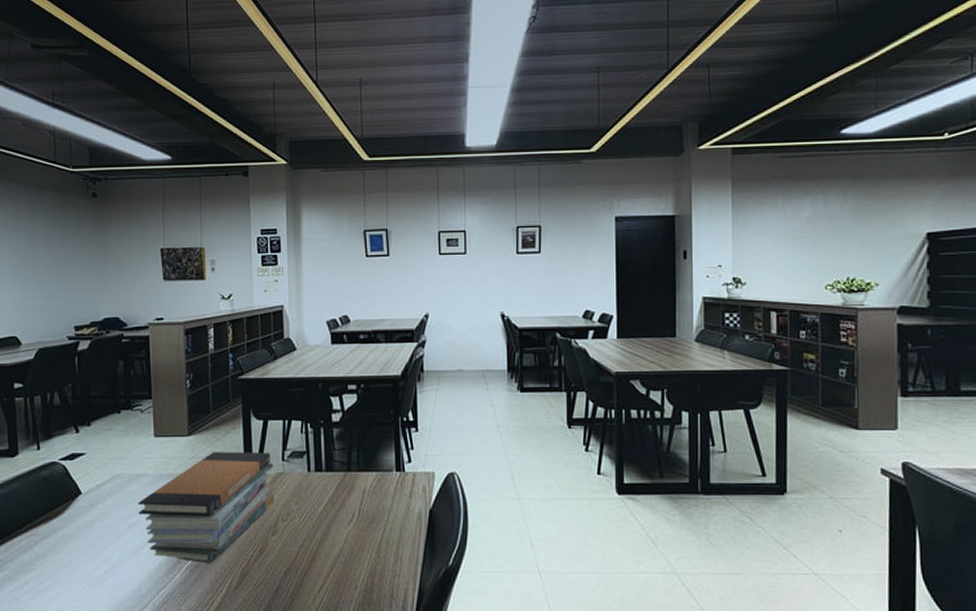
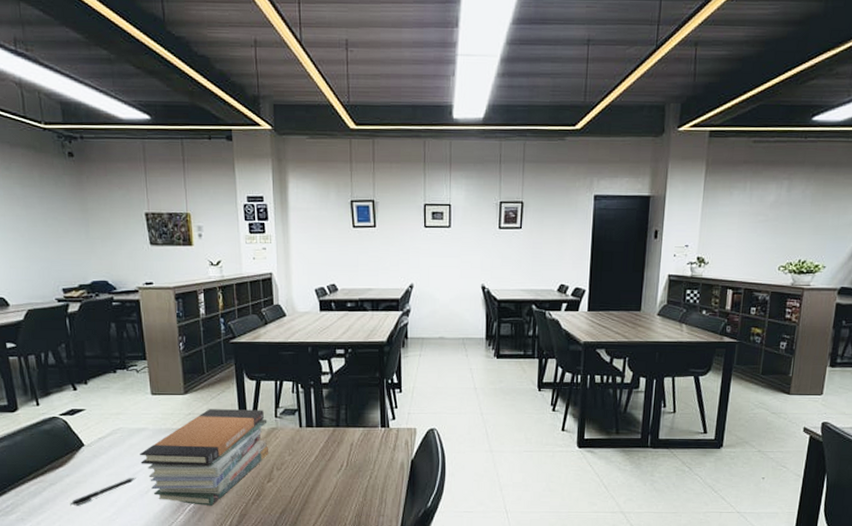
pen: none [61,529,132,563] -> present [70,477,136,506]

